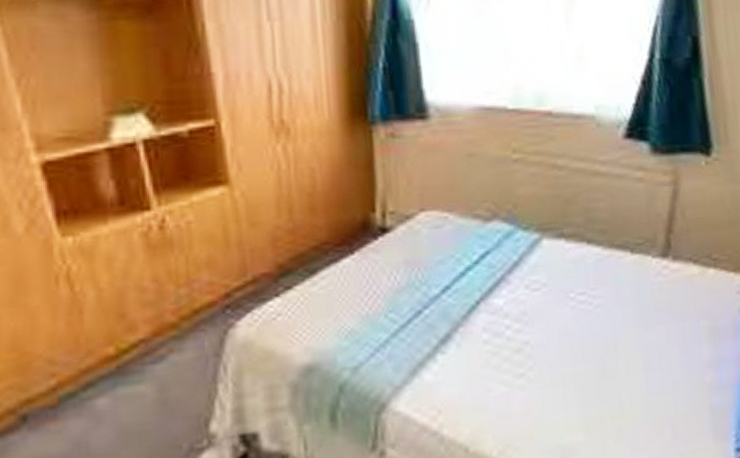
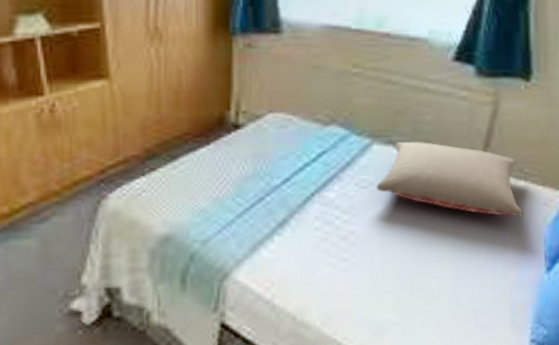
pillow: none [549,232,716,310] -> present [376,142,524,217]

